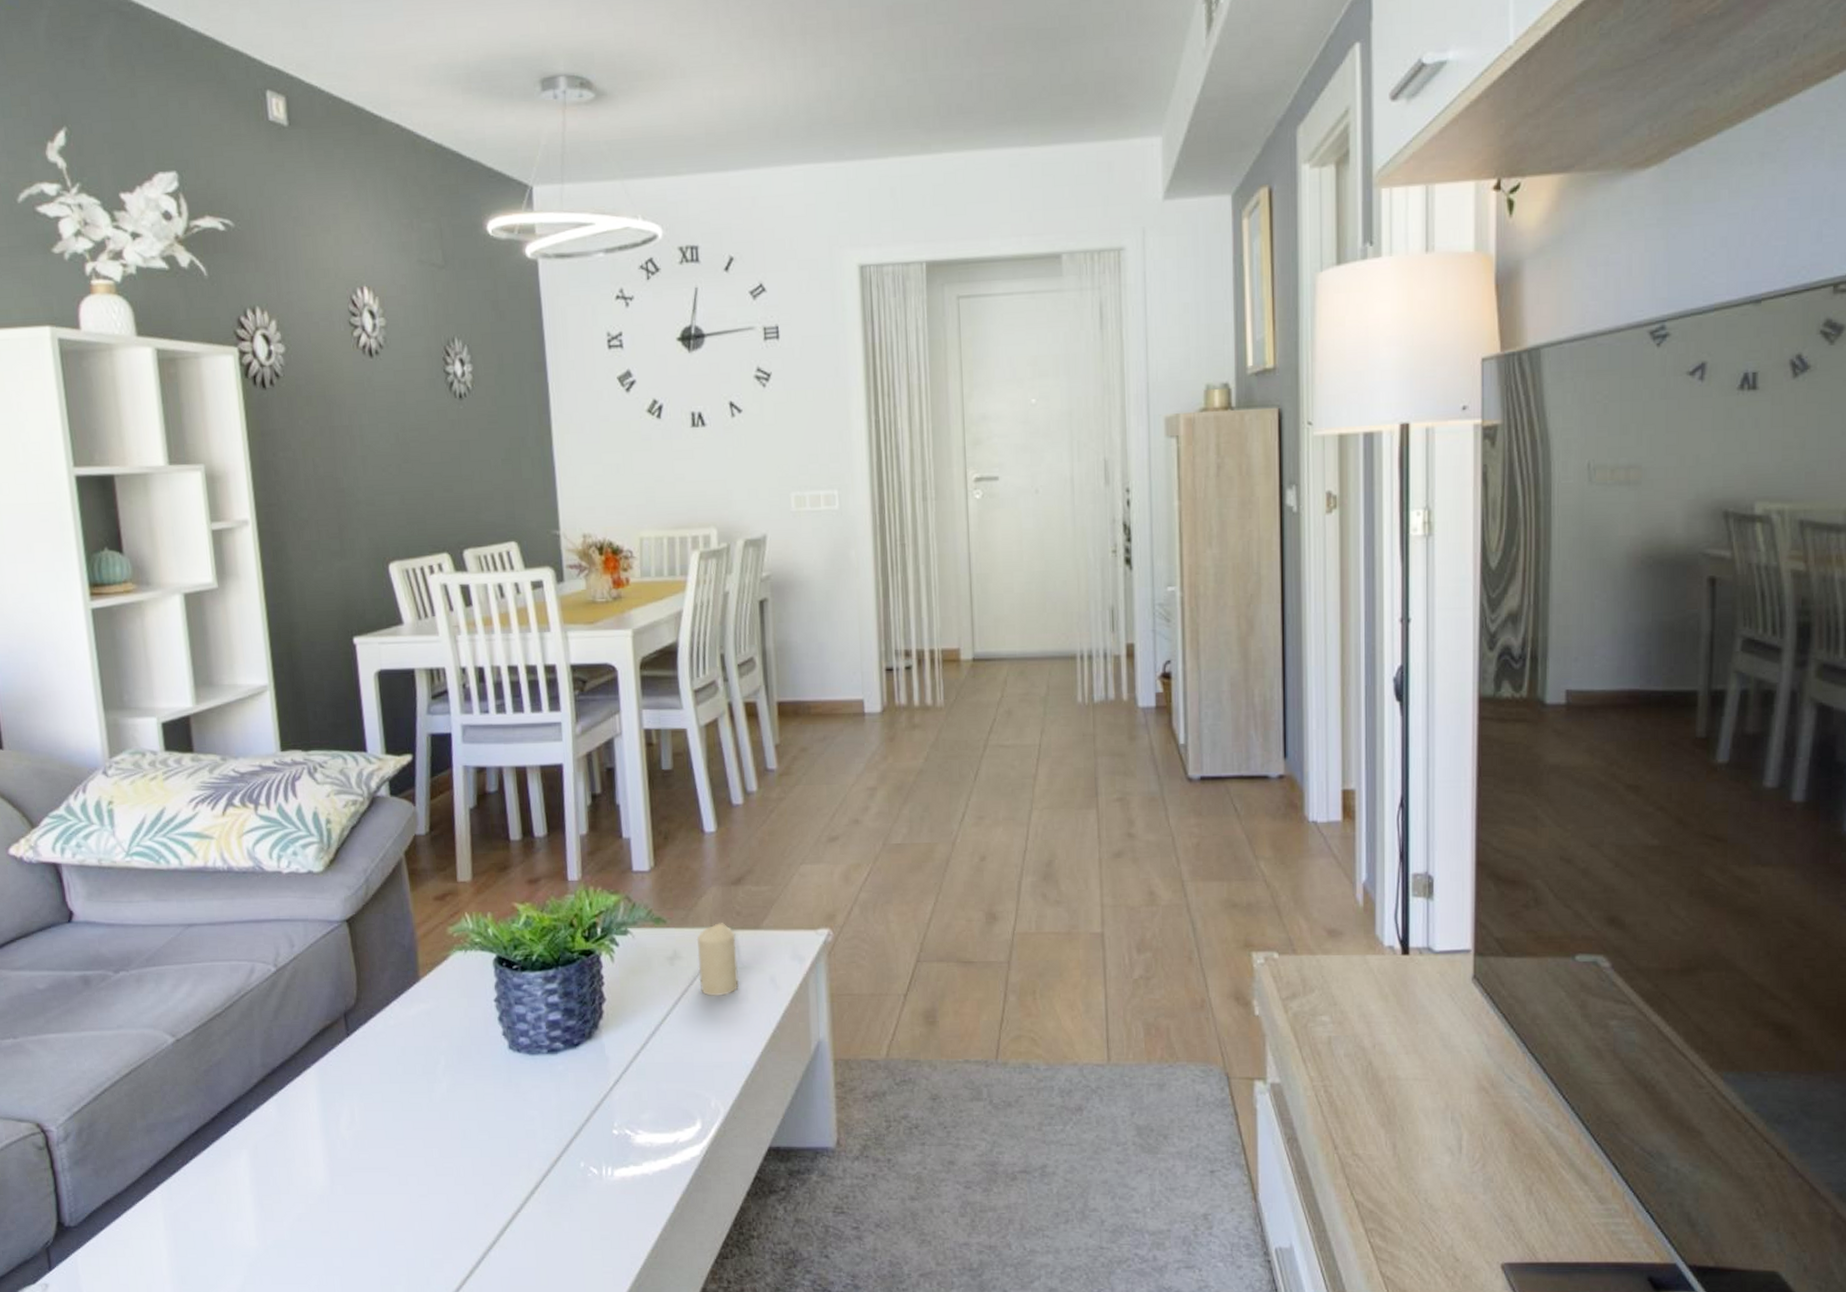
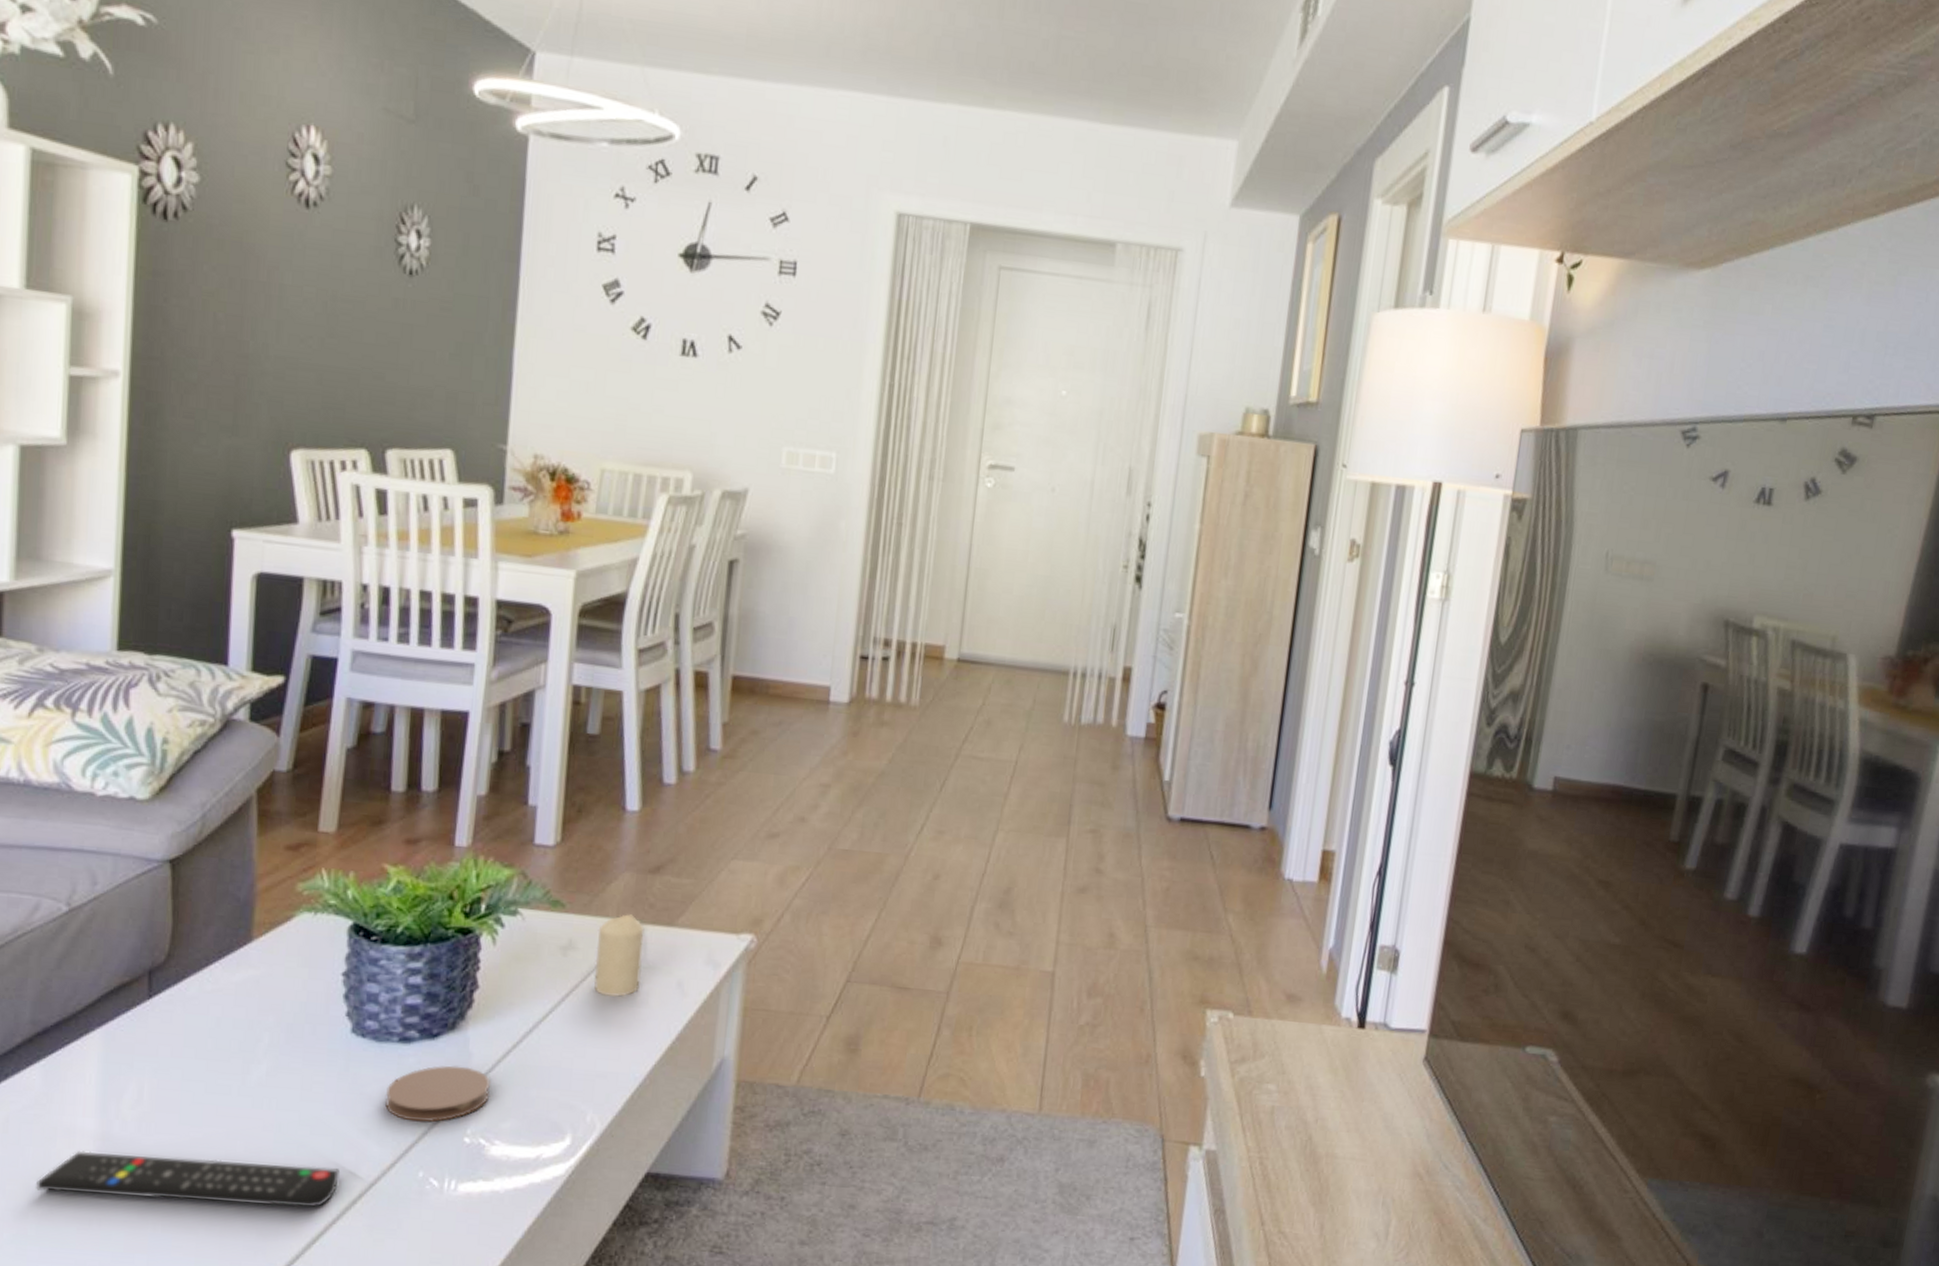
remote control: none [285,1165,517,1203] -> present [36,1150,340,1208]
coaster: none [544,1069,629,1120] -> present [385,1065,491,1123]

